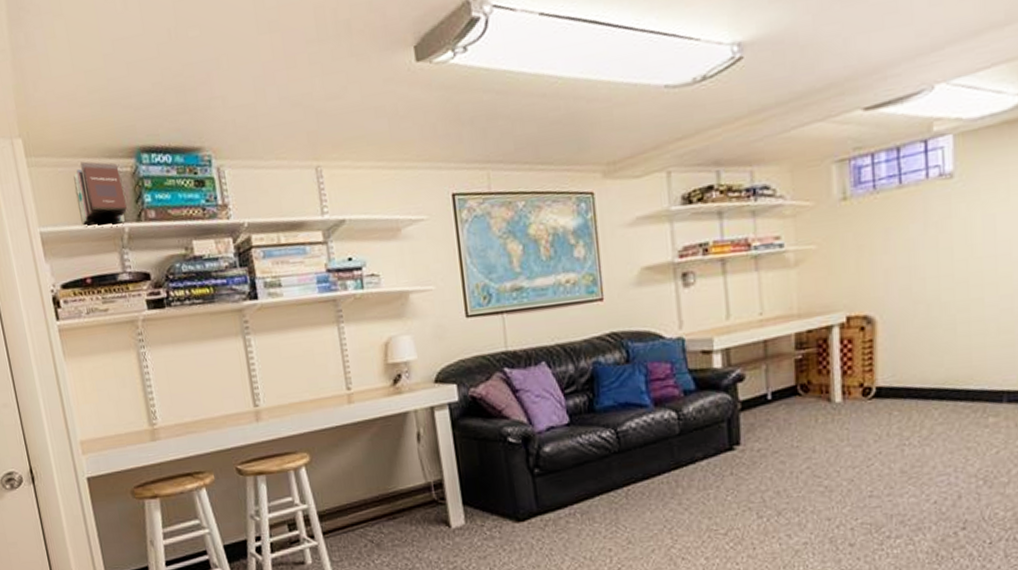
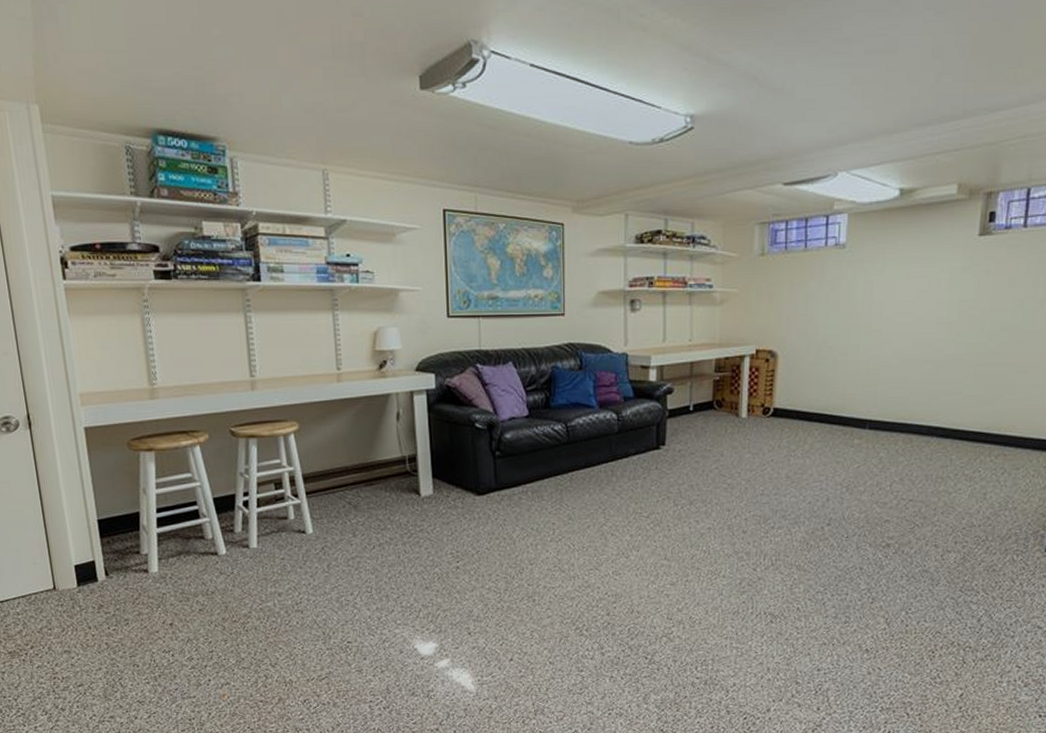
books: present [73,161,127,228] -> none [88,135,140,200]

